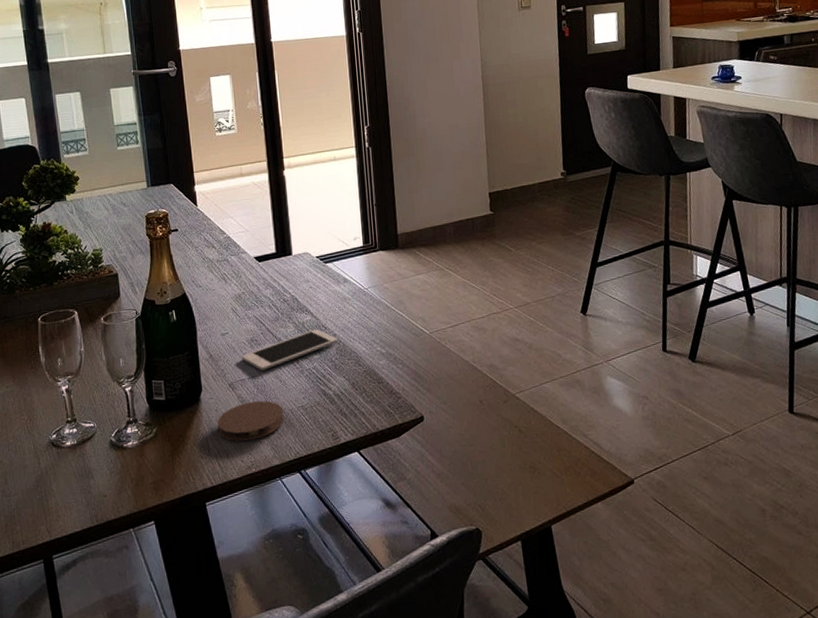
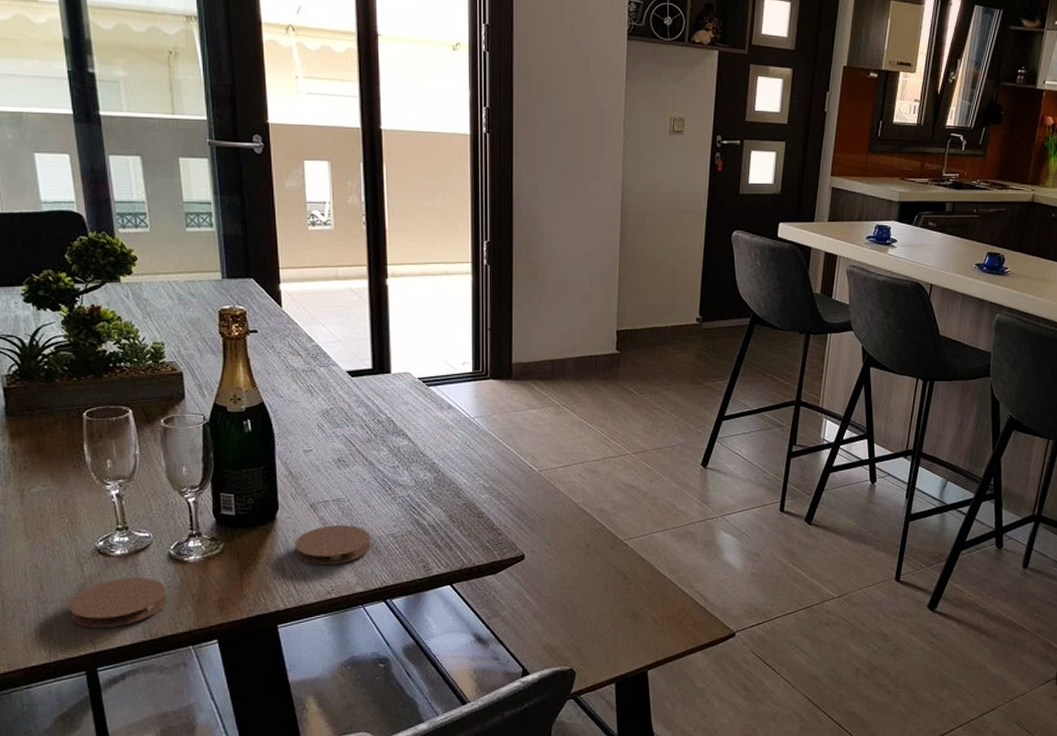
coaster: none [28,465,111,517] -> present [68,578,168,629]
cell phone: present [242,329,338,371] -> none [326,455,437,494]

